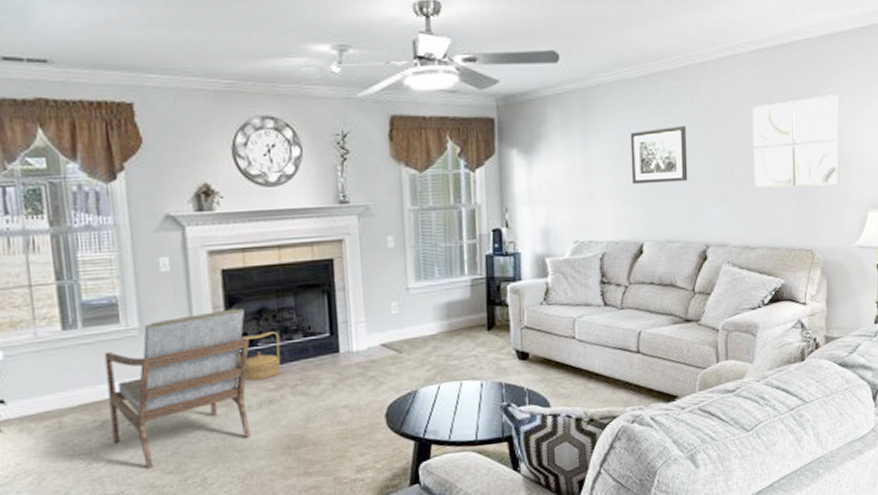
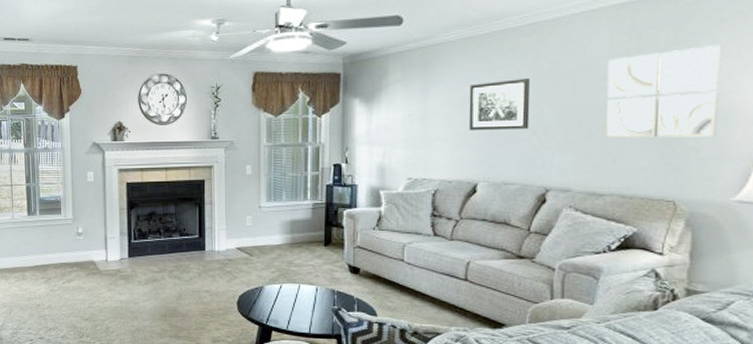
armchair: present [104,308,251,469] -> none [51,211,143,315]
basket: present [238,330,281,381] -> none [134,229,163,264]

